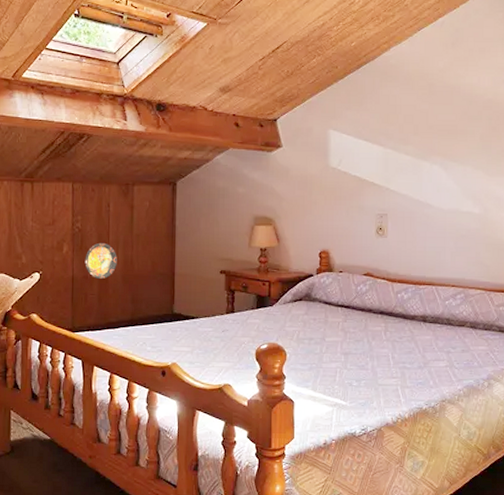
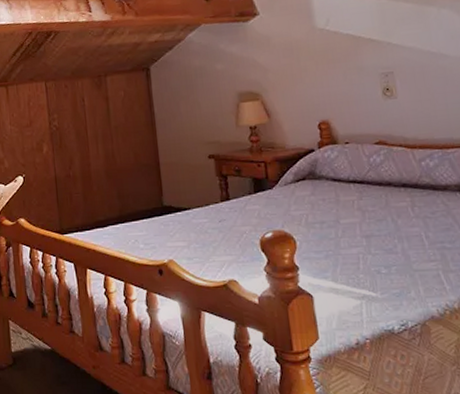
decorative plate: present [85,242,117,280] -> none [65,138,99,177]

